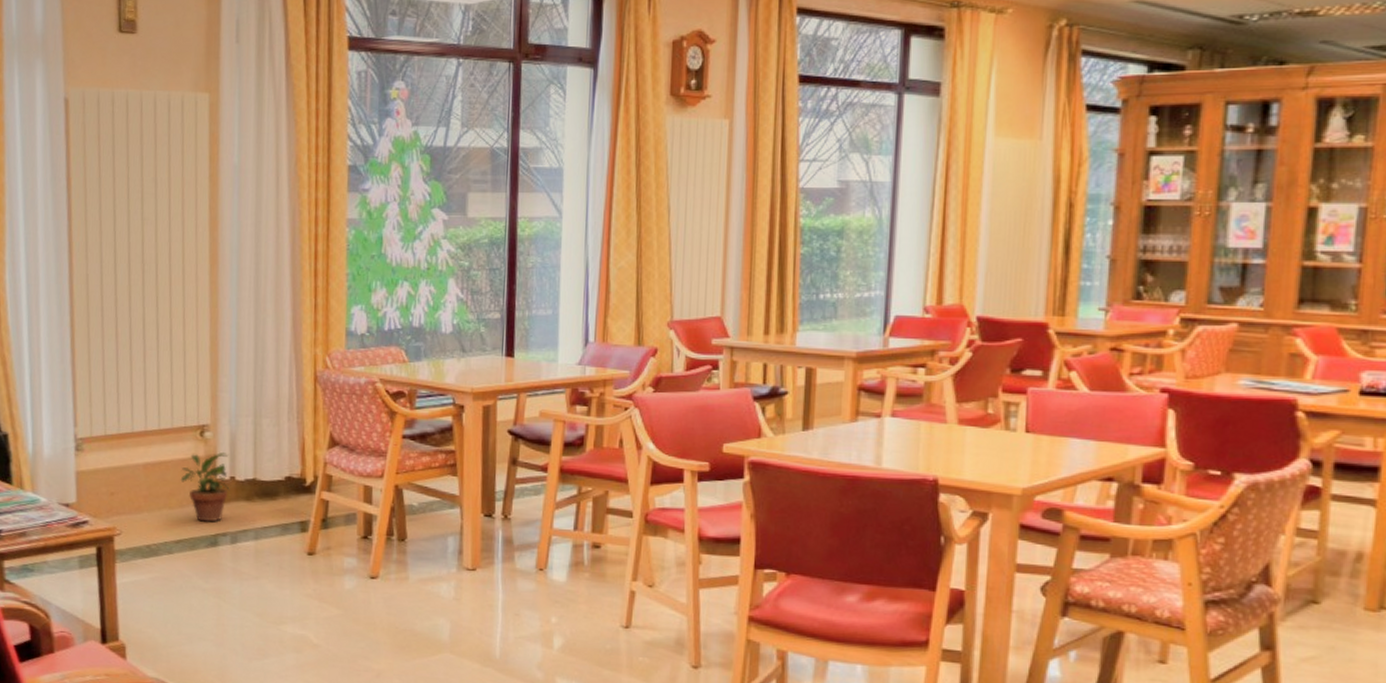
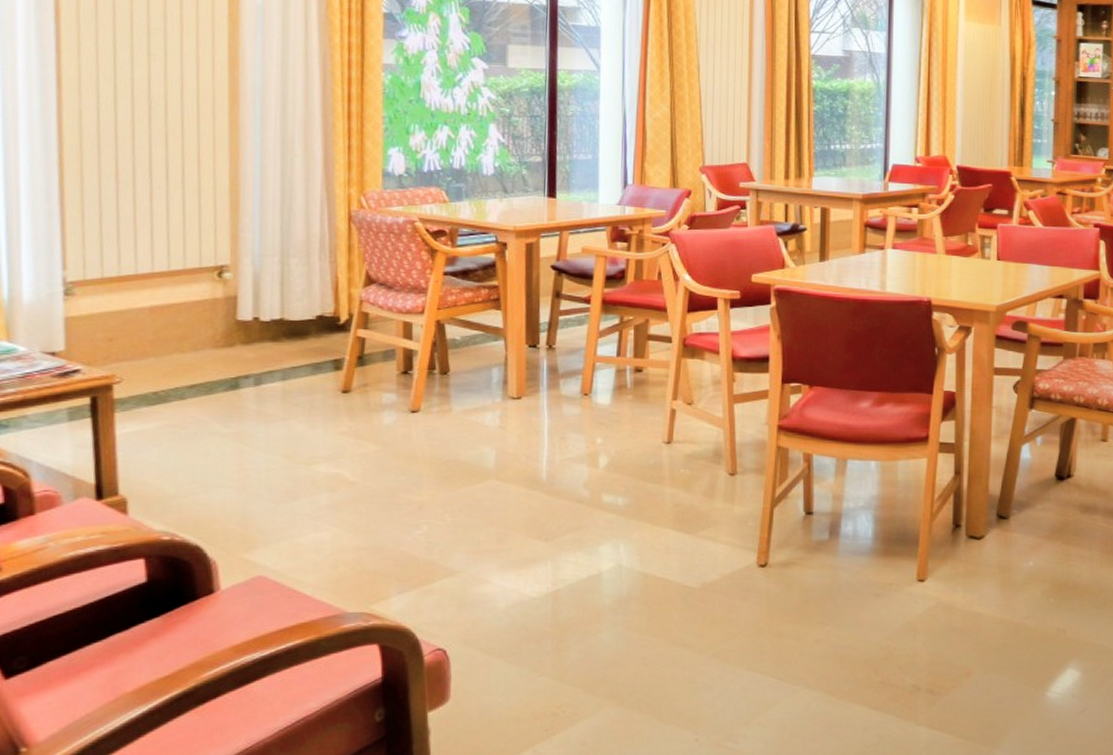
potted plant: present [180,452,230,522] -> none [194,293,253,365]

